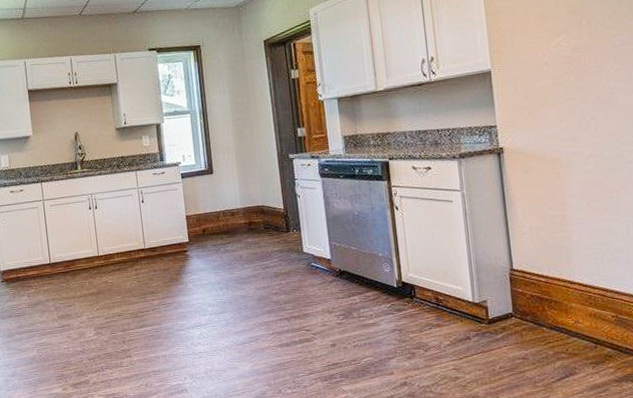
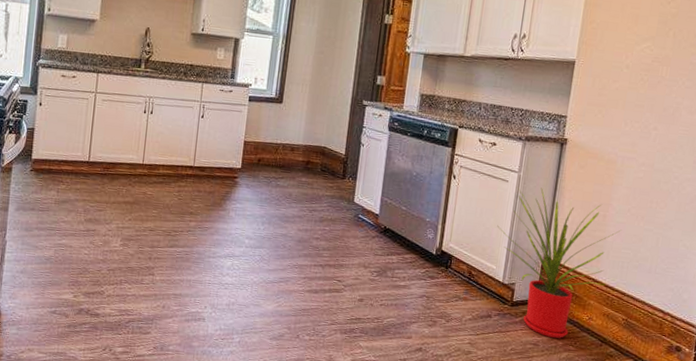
house plant: none [453,201,585,349] -> present [497,187,621,338]

